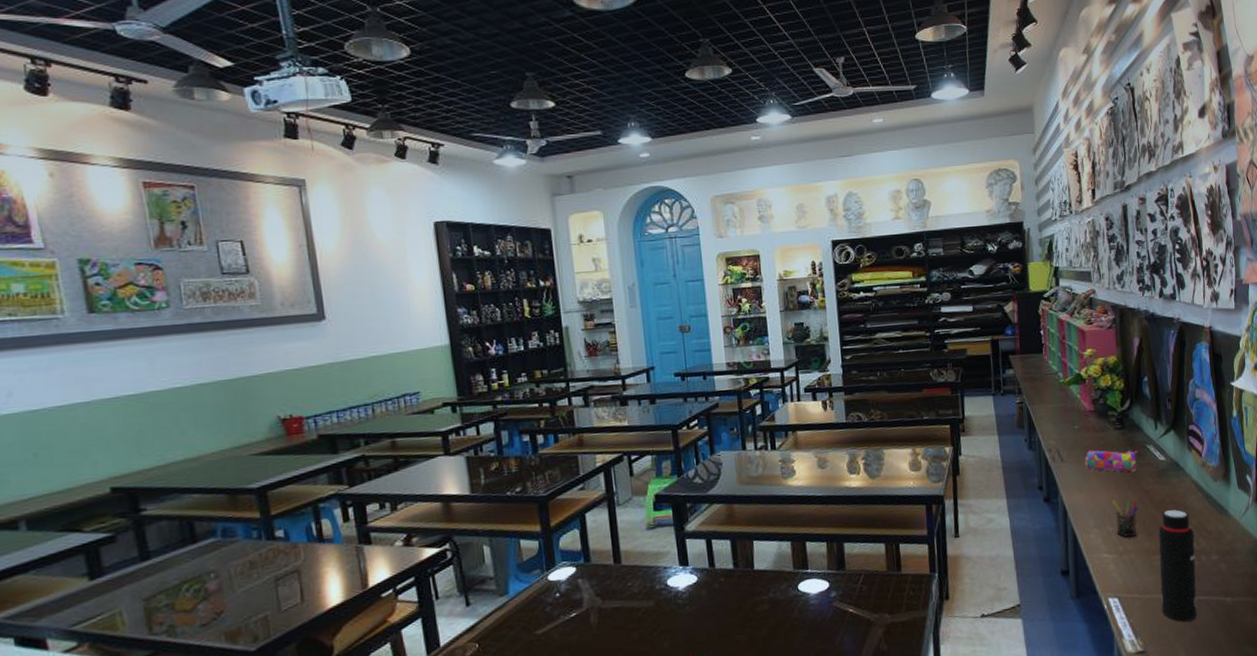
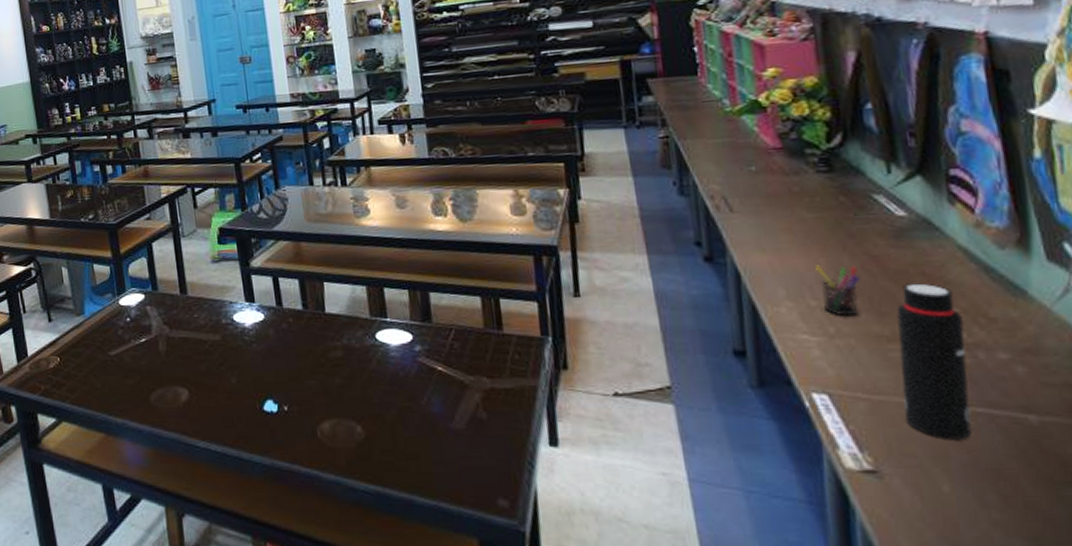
pencil case: present [1085,450,1138,472] -> none [768,198,858,230]

